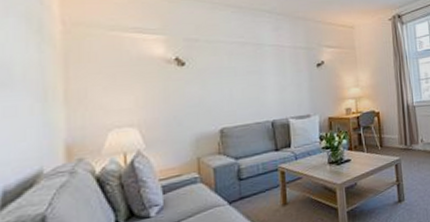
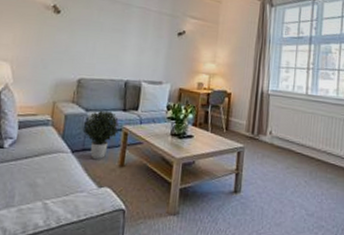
potted plant: none [237,154,275,206] -> present [84,110,119,160]

